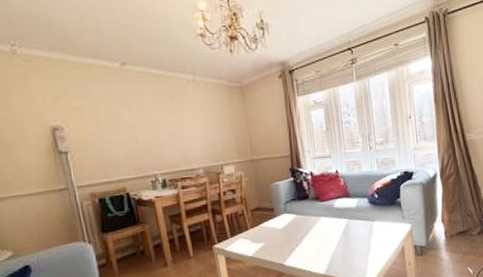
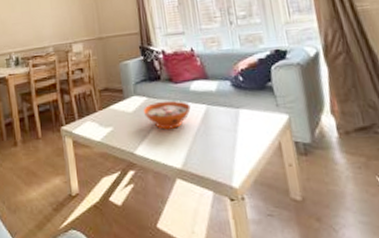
decorative bowl: none [293,216,334,242] -> present [144,100,191,130]

